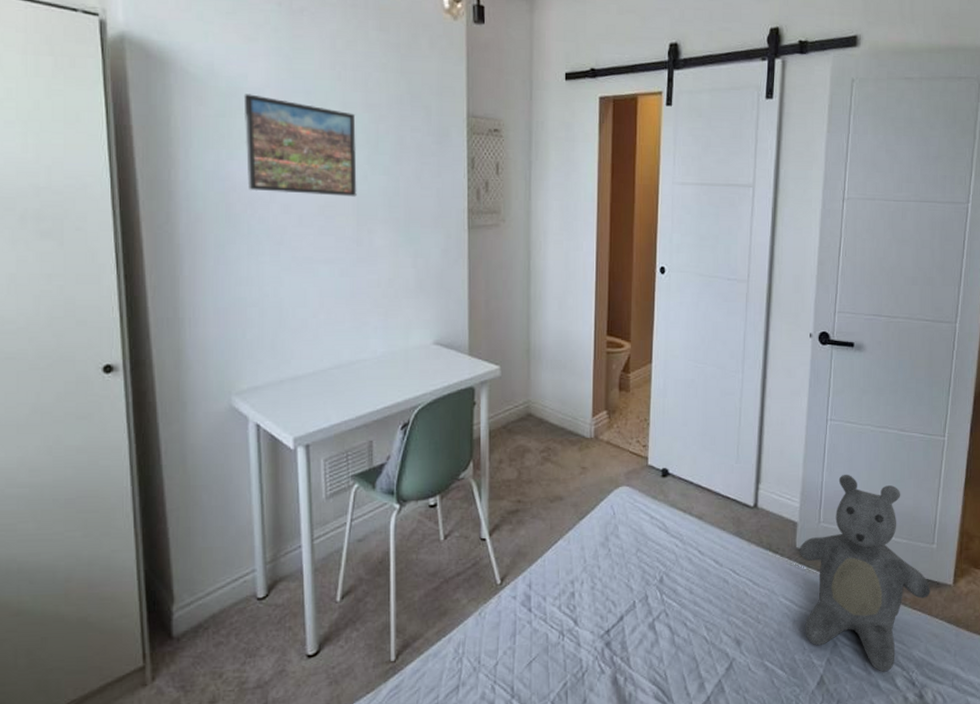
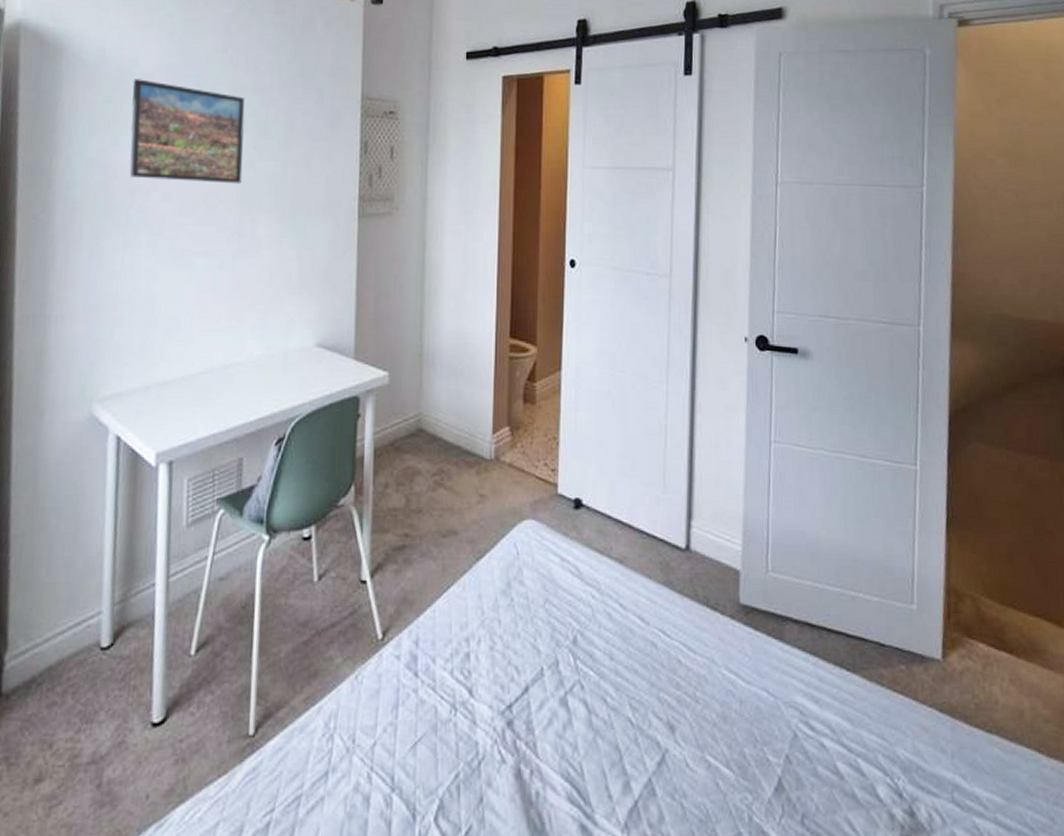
teddy bear: present [799,474,931,672] -> none [743,510,914,777]

